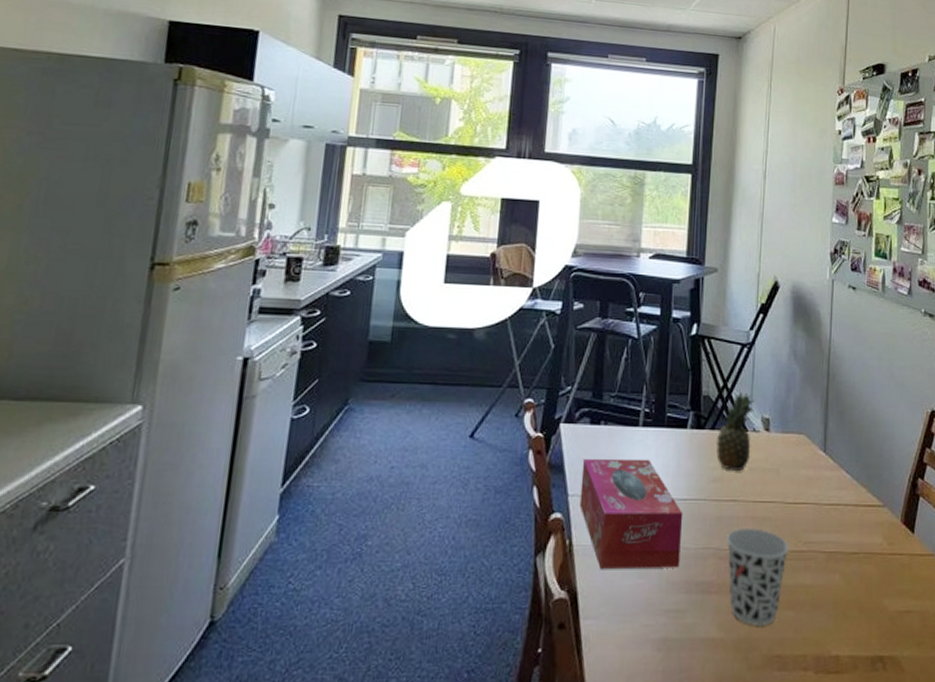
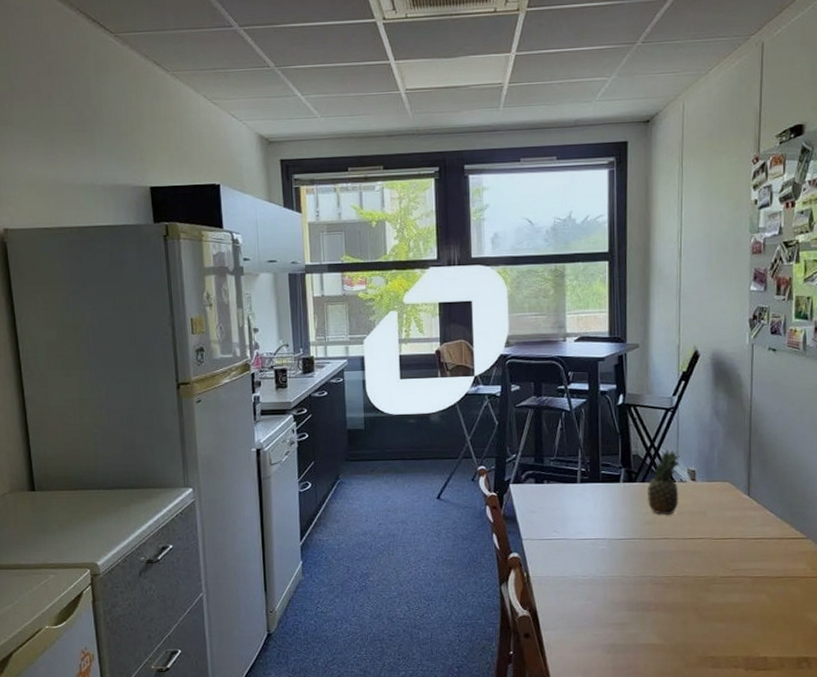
tissue box: present [579,458,683,569] -> none [531,508,622,594]
cup: present [726,527,789,627] -> none [660,559,718,635]

